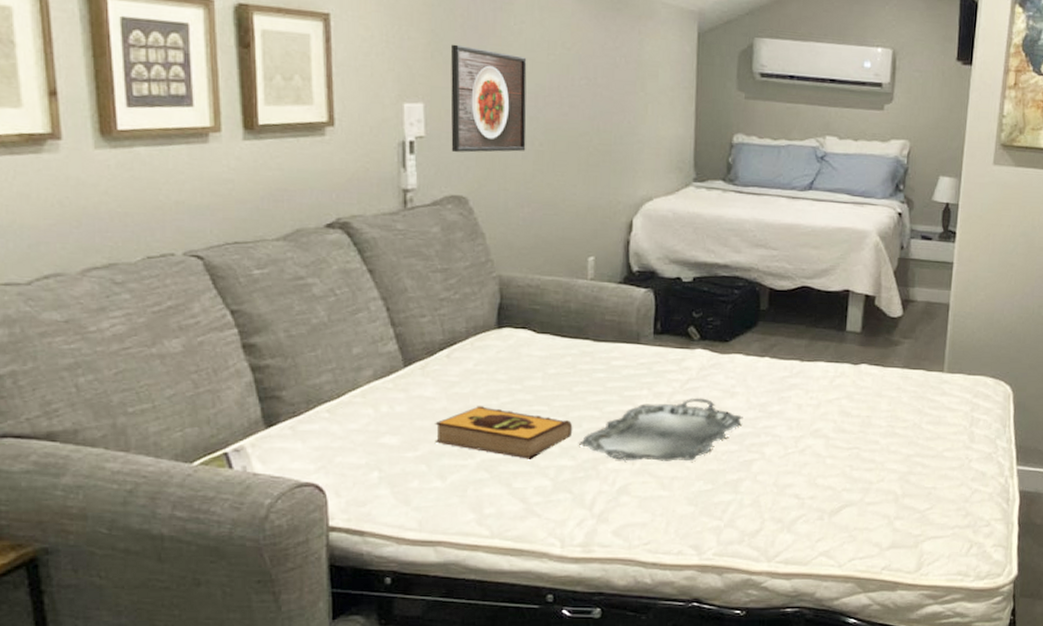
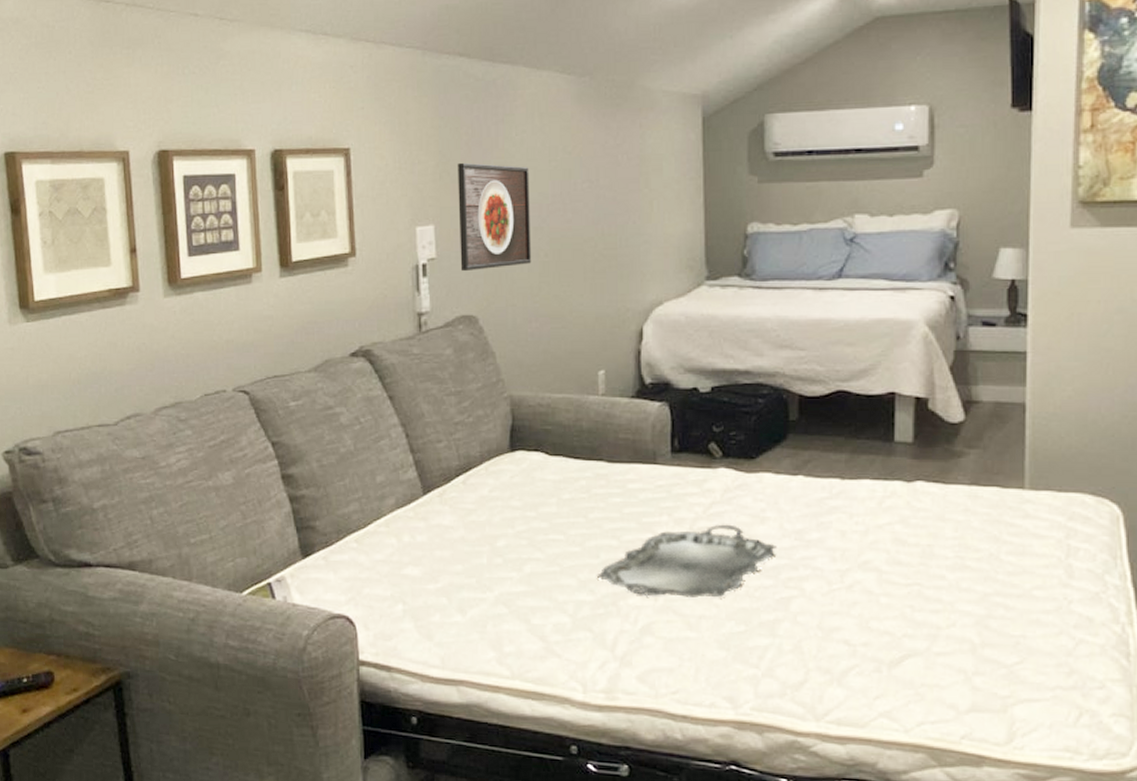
hardback book: present [435,406,573,459] -> none [454,535,590,593]

